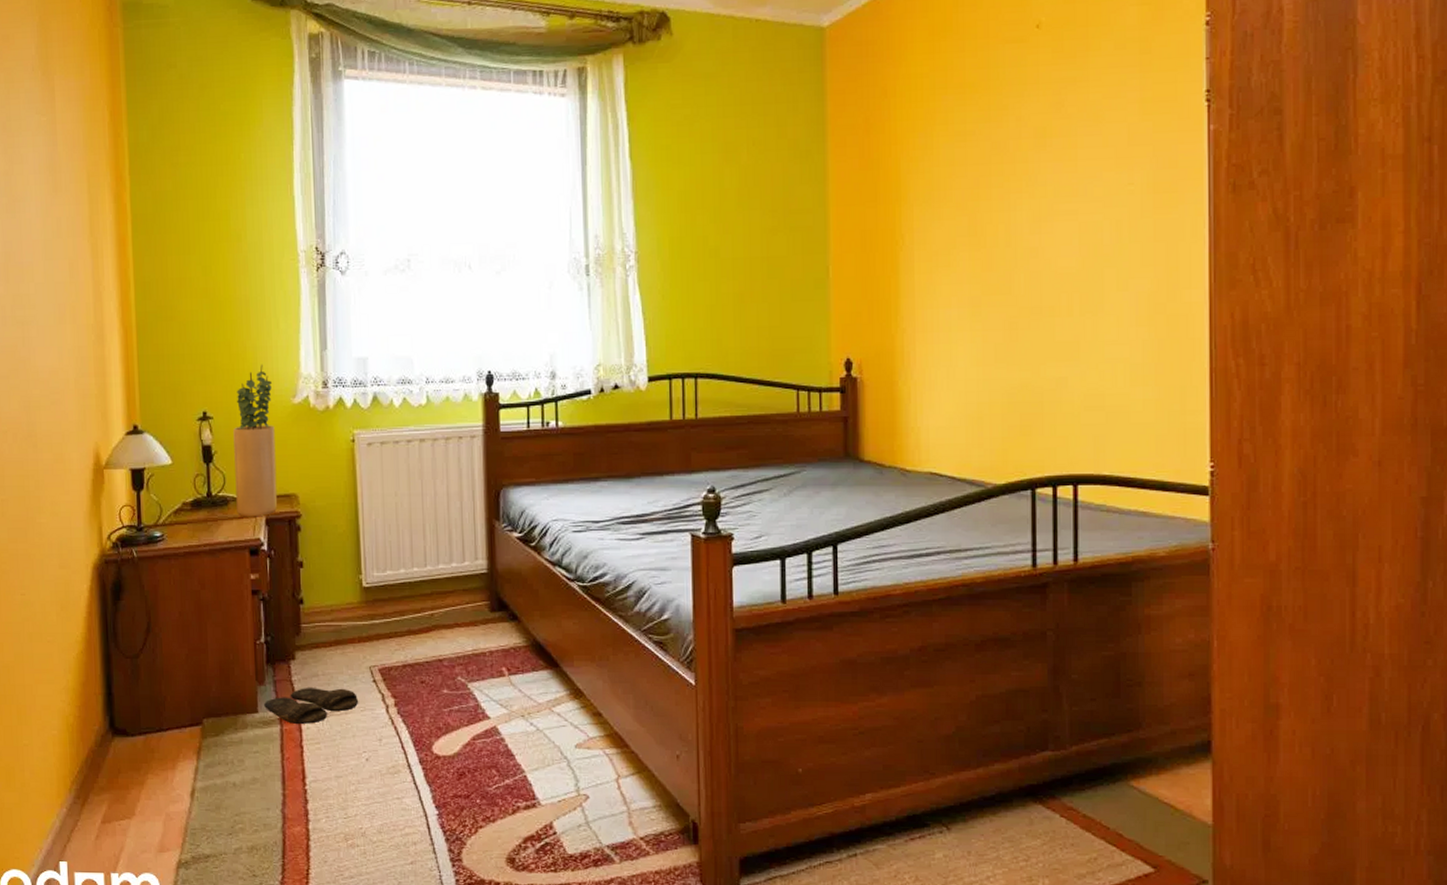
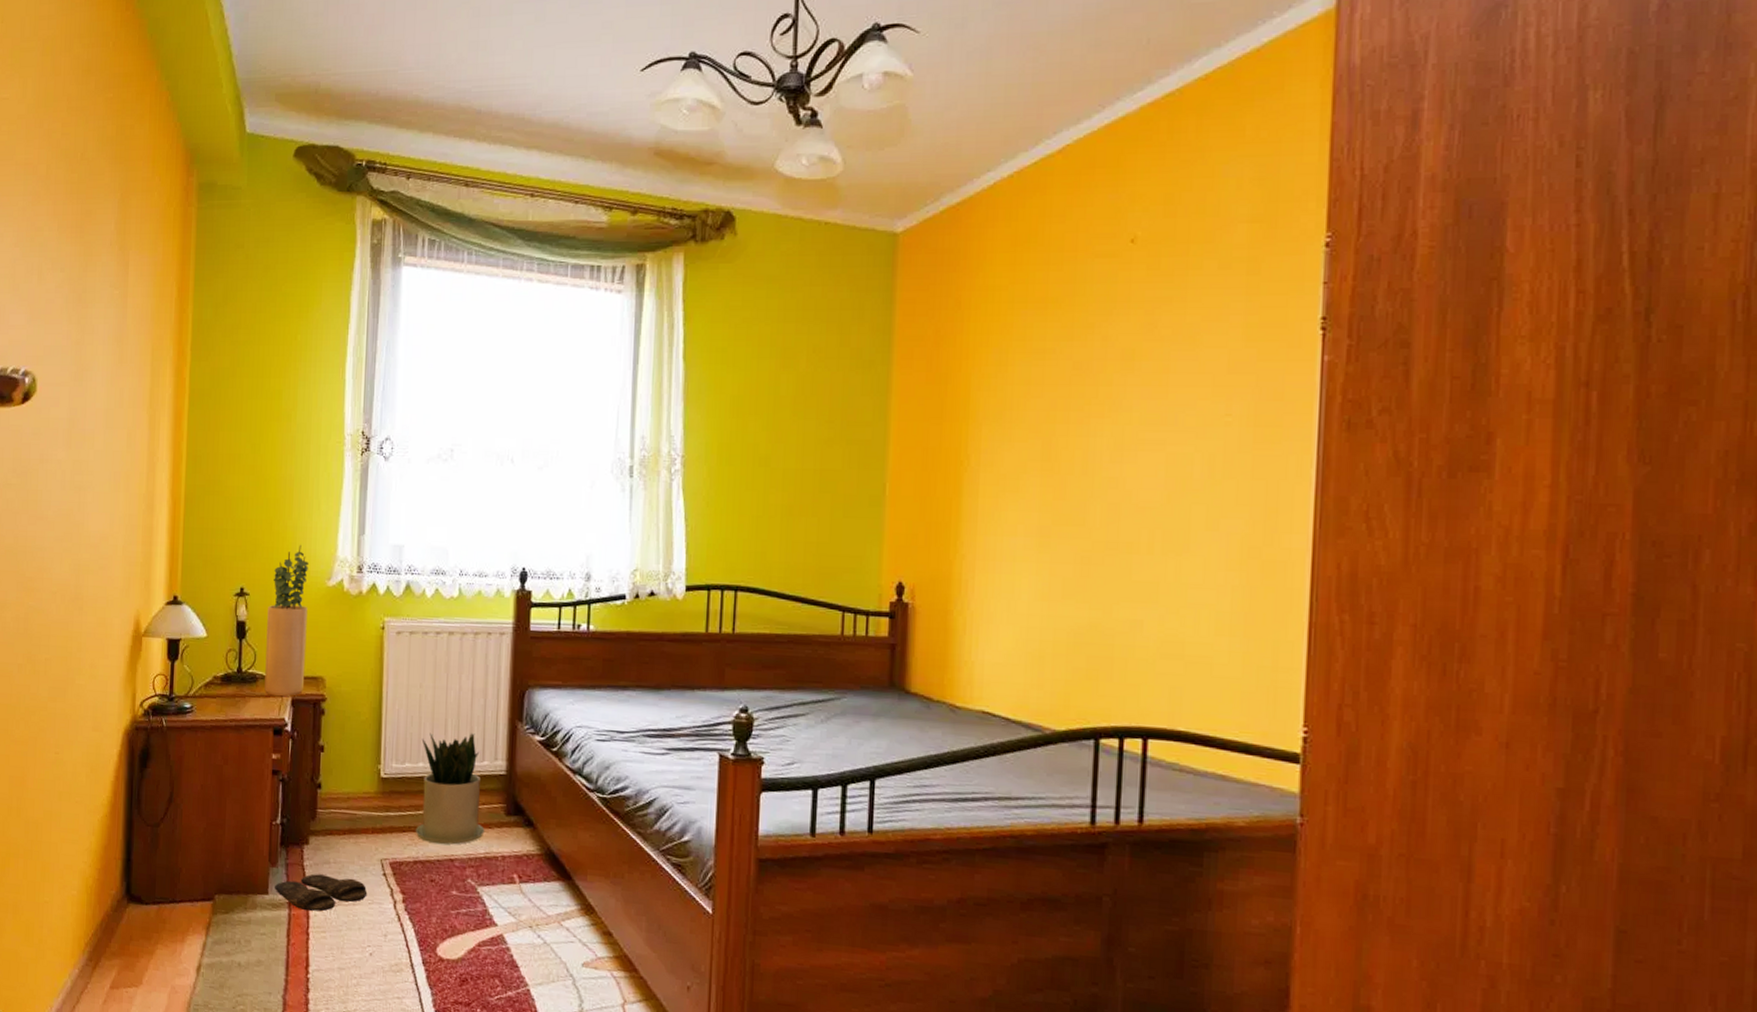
planter: none [401,536,471,645] -> present [415,733,485,845]

